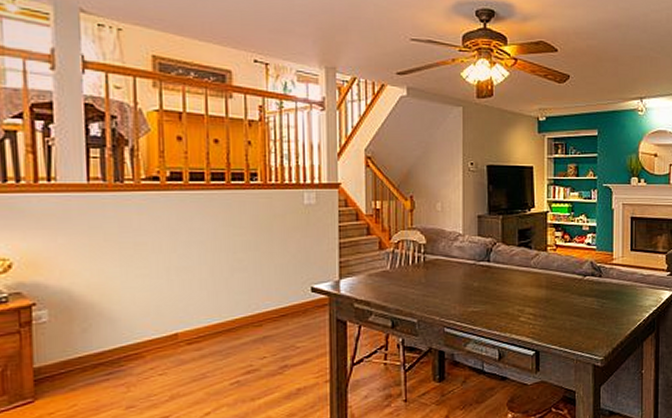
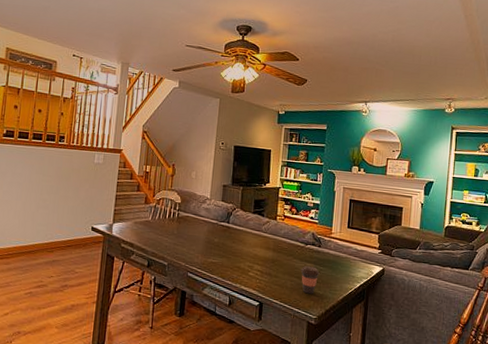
coffee cup: none [580,300,603,333] -> present [300,266,320,294]

